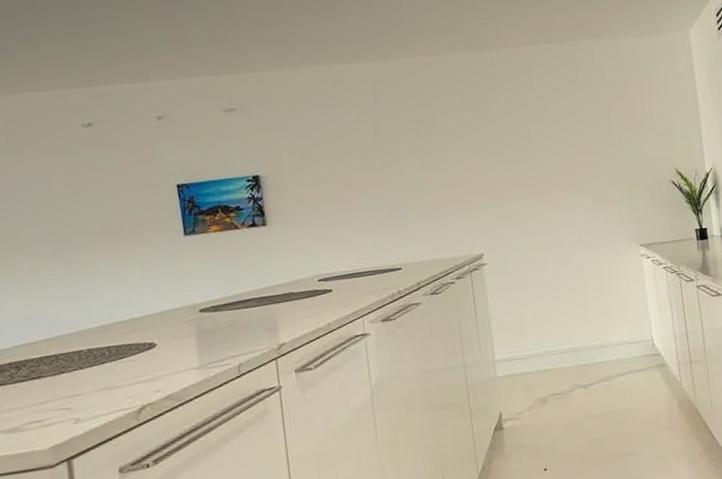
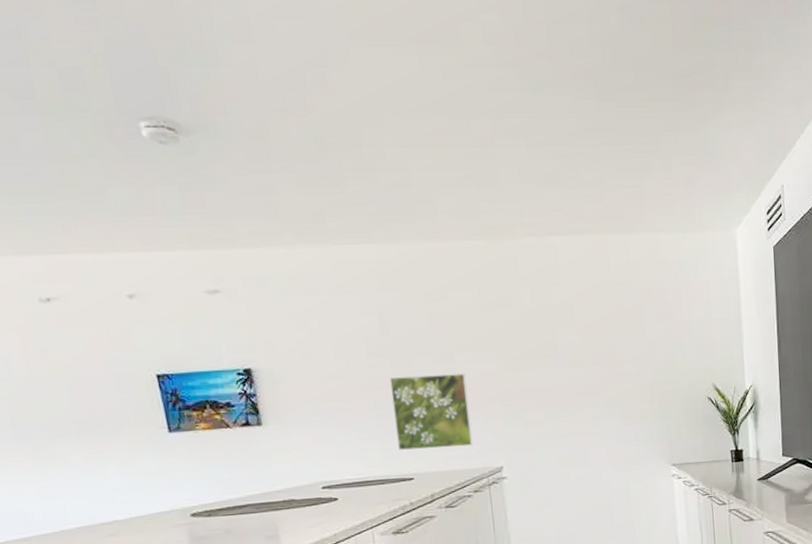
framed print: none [381,170,456,243] -> present [389,373,474,451]

